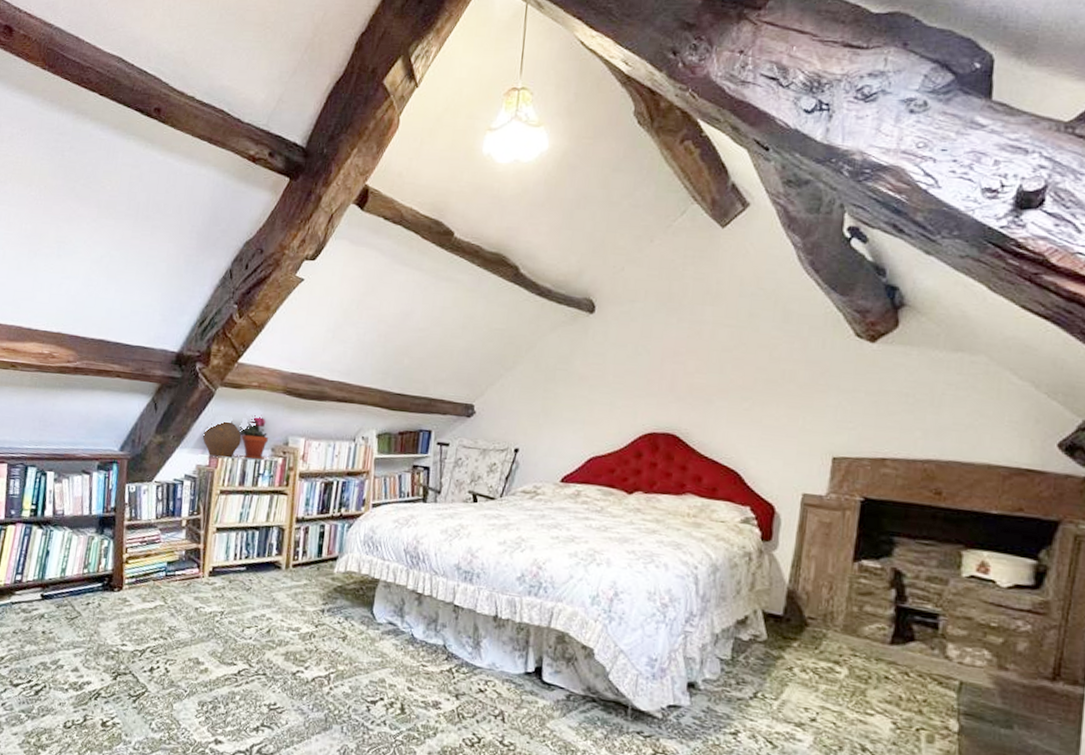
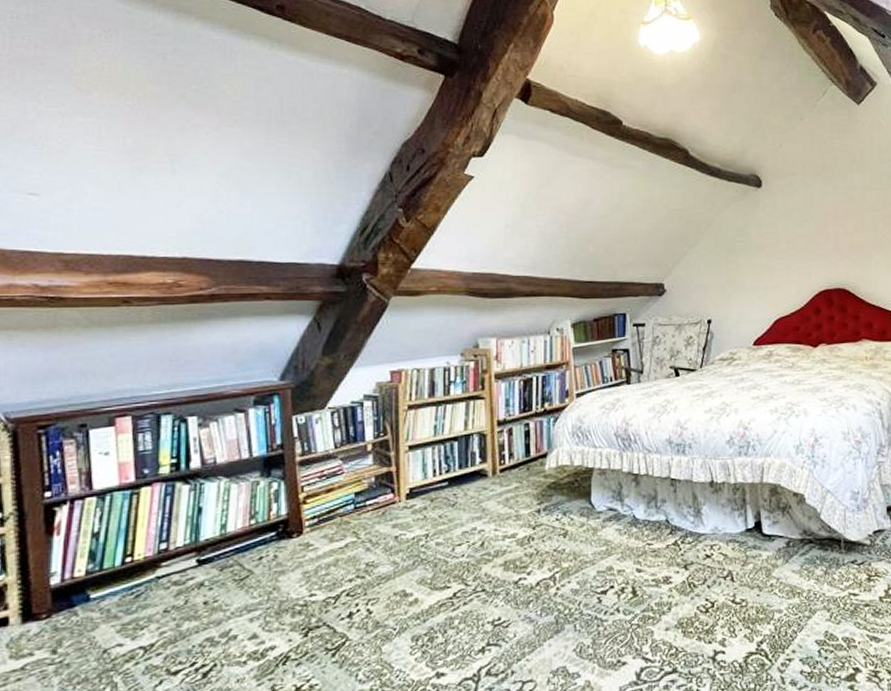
vase: present [203,420,242,458] -> none [380,330,425,372]
potted plant: present [240,415,268,461] -> none [422,320,455,368]

